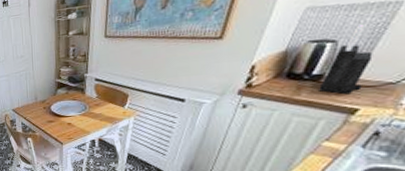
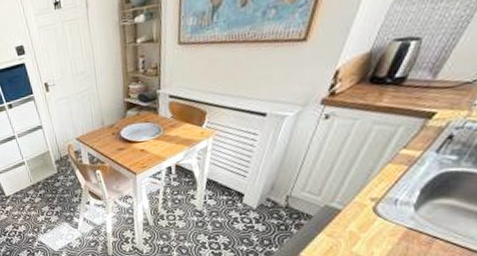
knife block: present [319,23,373,94] -> none [400,17,454,97]

